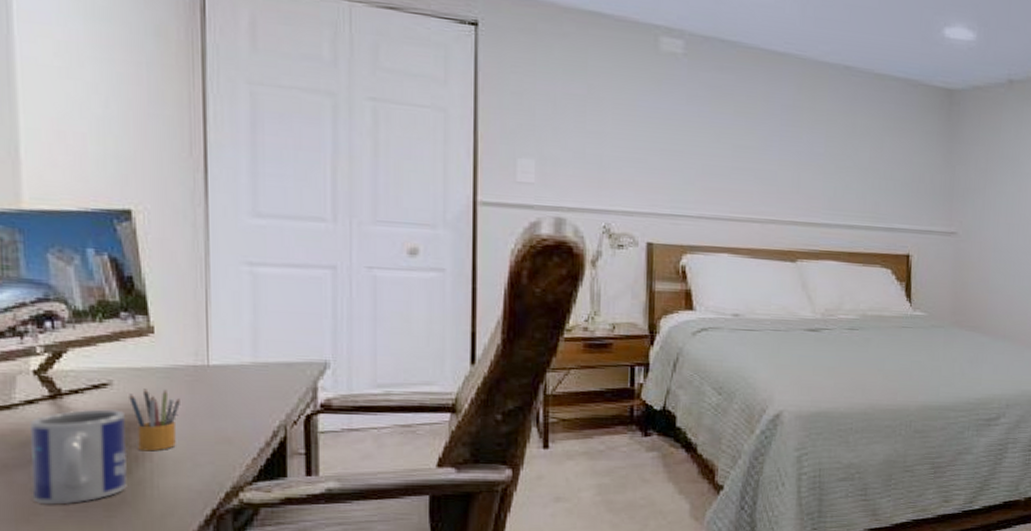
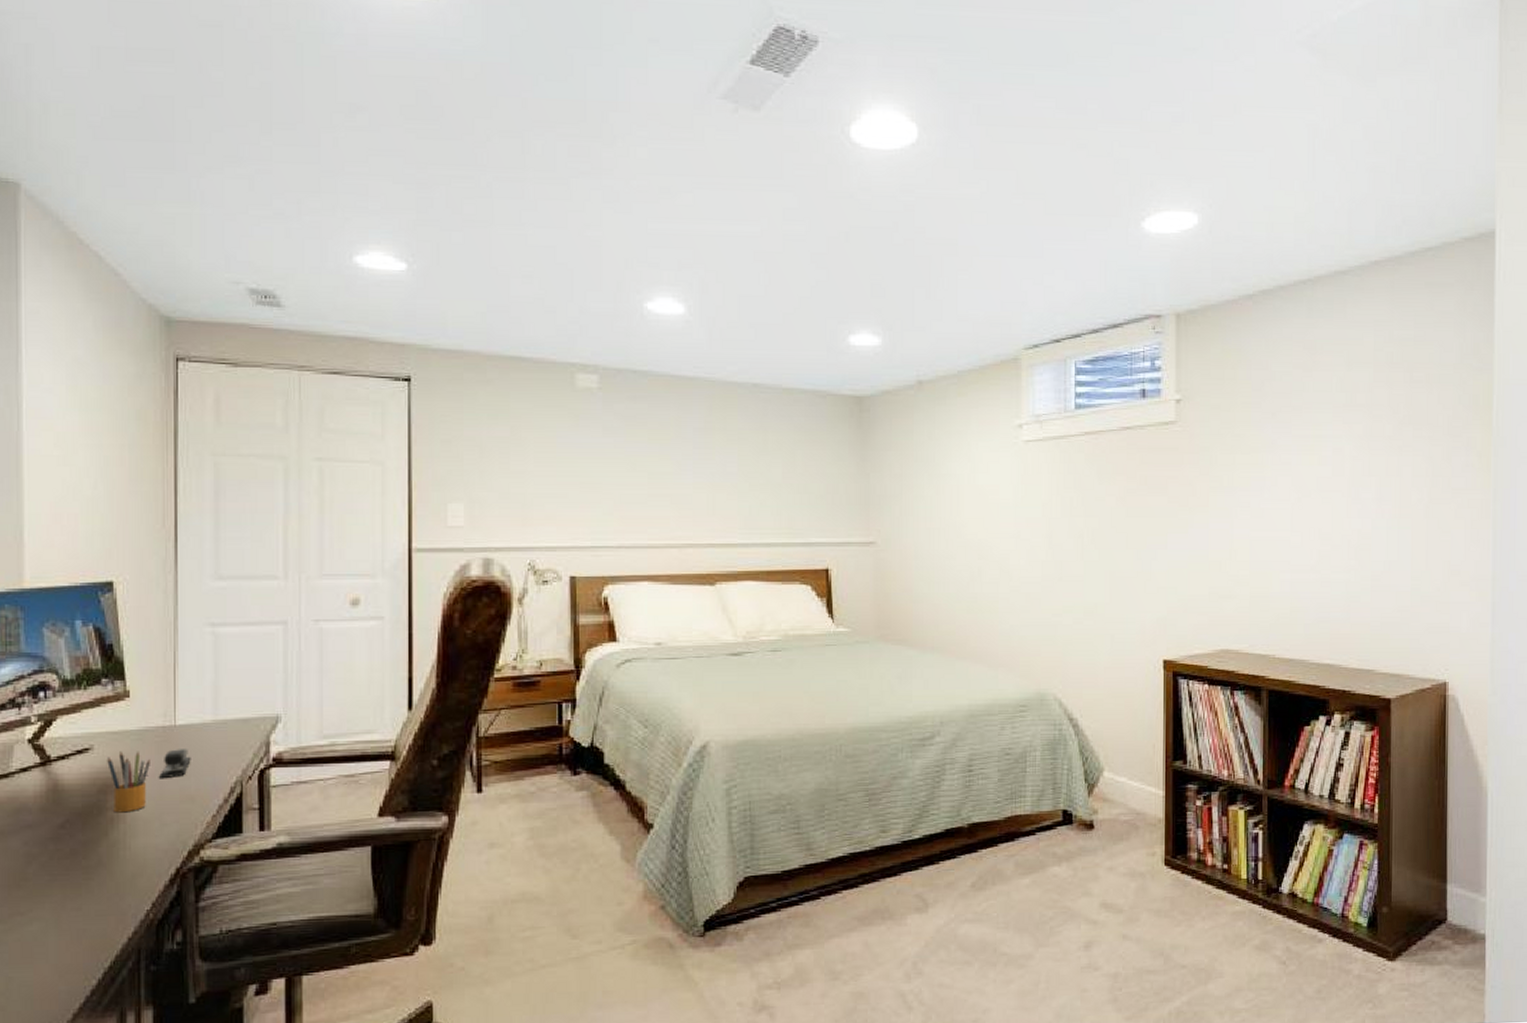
mug: present [30,409,128,505] -> none [23,773,105,869]
stapler: none [191,389,228,419] -> present [159,749,191,779]

